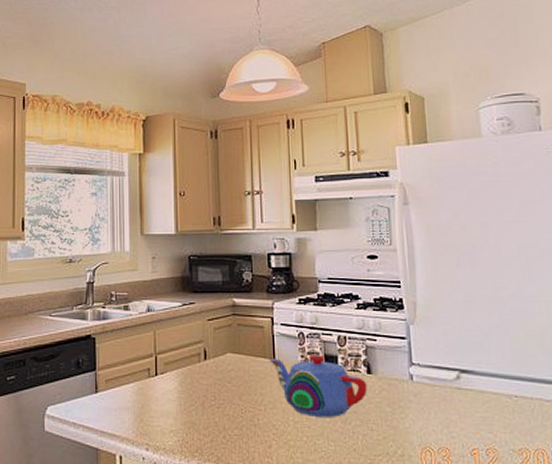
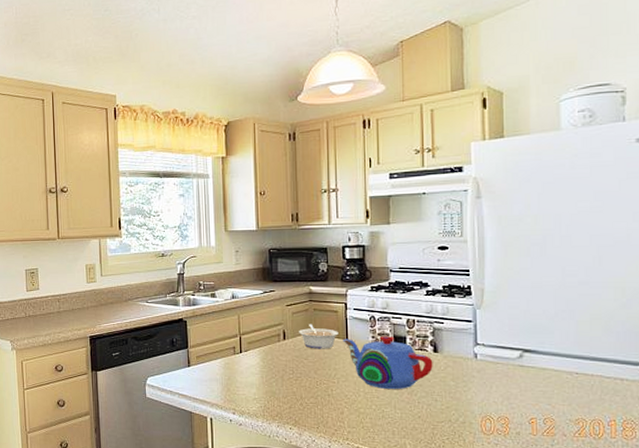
legume: none [221,341,265,371] -> present [299,323,339,349]

